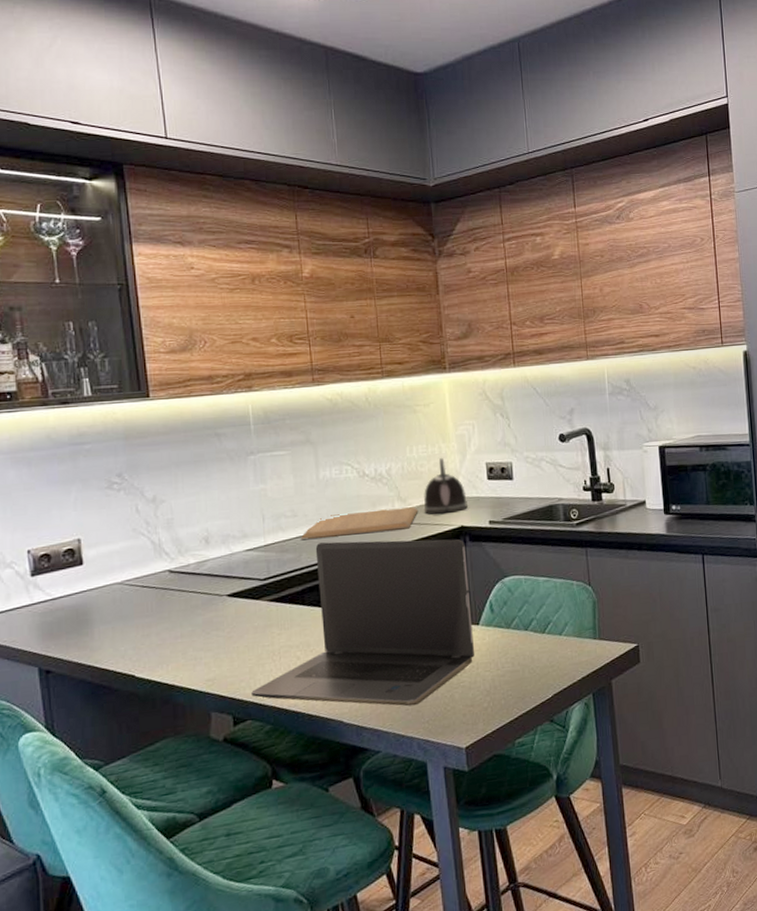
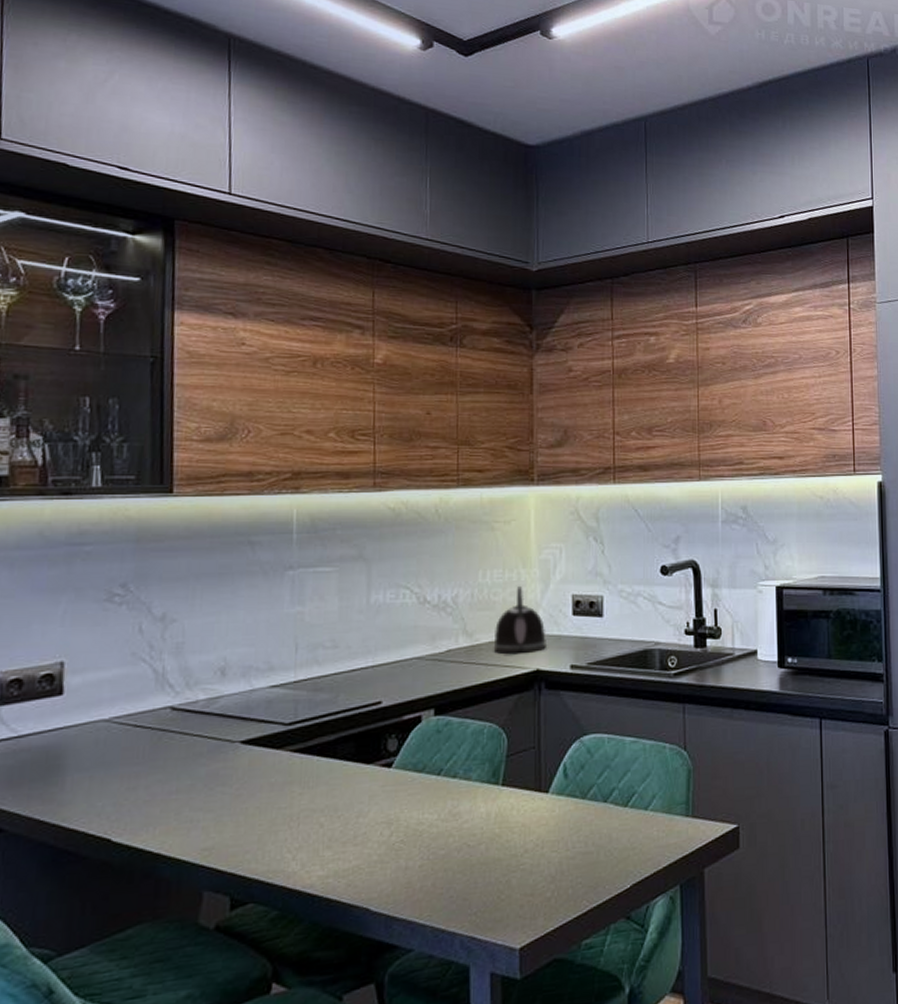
laptop computer: present [251,539,474,706] -> none [257,681,541,893]
chopping board: present [300,507,419,539] -> none [339,643,487,676]

